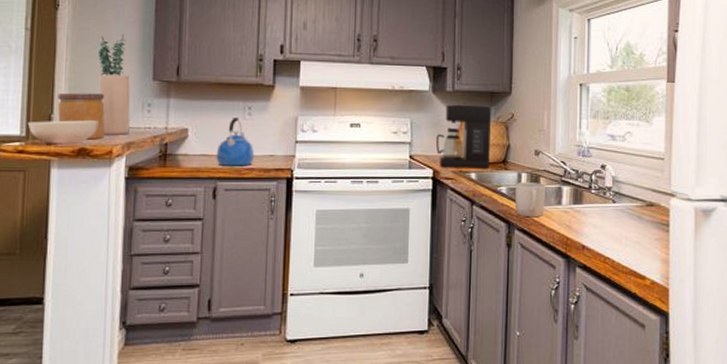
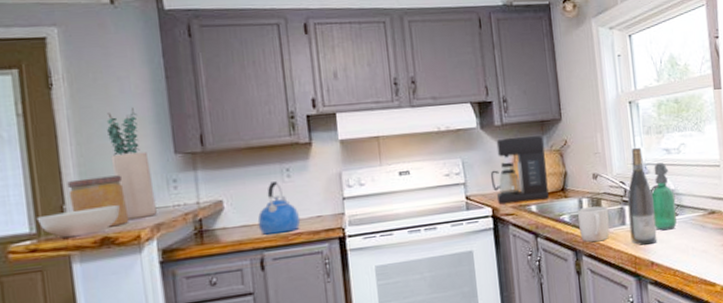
wine bottle: none [565,129,592,228] -> present [627,147,657,246]
soap dispenser: none [590,148,615,216] -> present [651,162,677,231]

